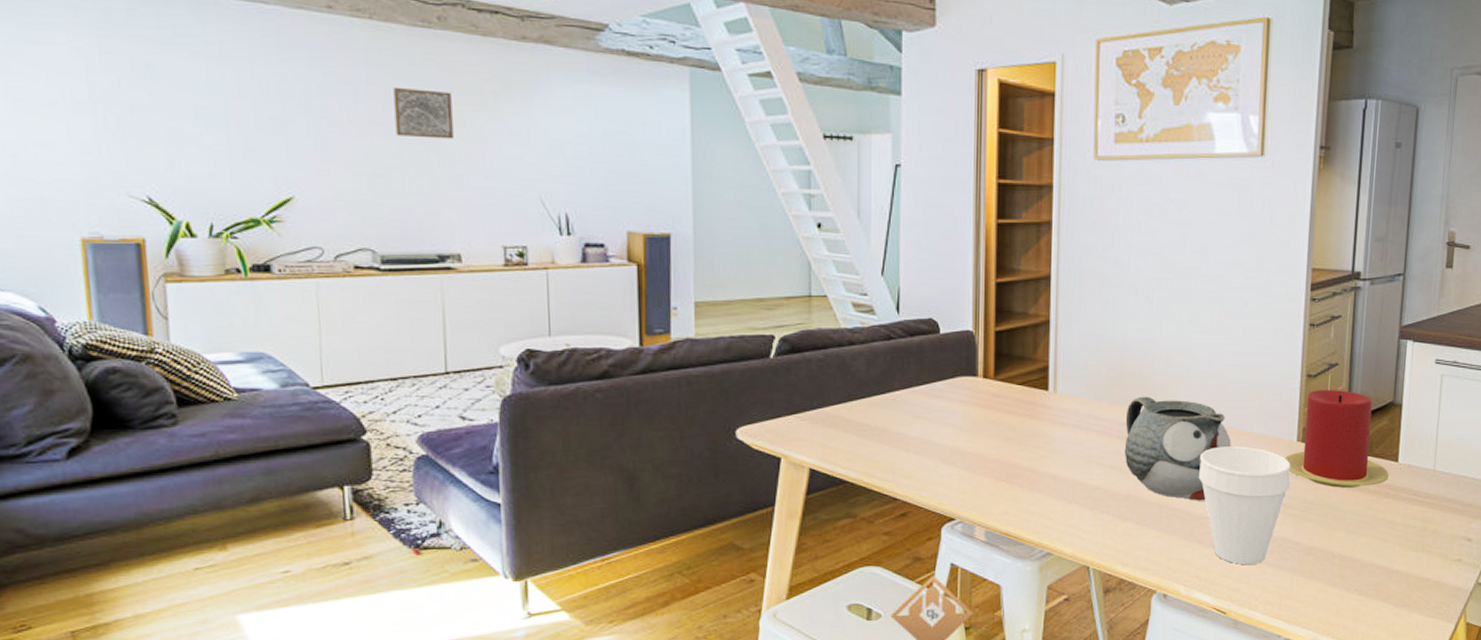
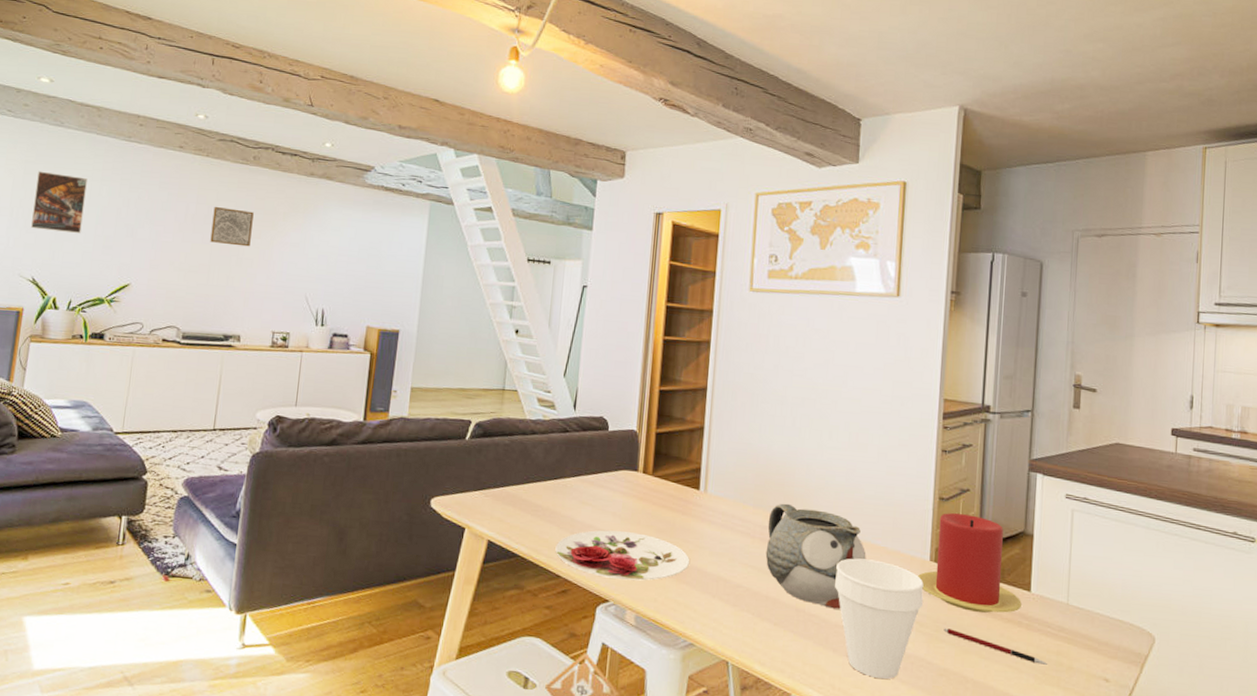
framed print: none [121,48,206,133] -> present [31,171,87,233]
plate: none [889,444,1041,495] -> present [555,530,689,581]
pen: none [1311,507,1414,532] -> present [944,628,1048,665]

